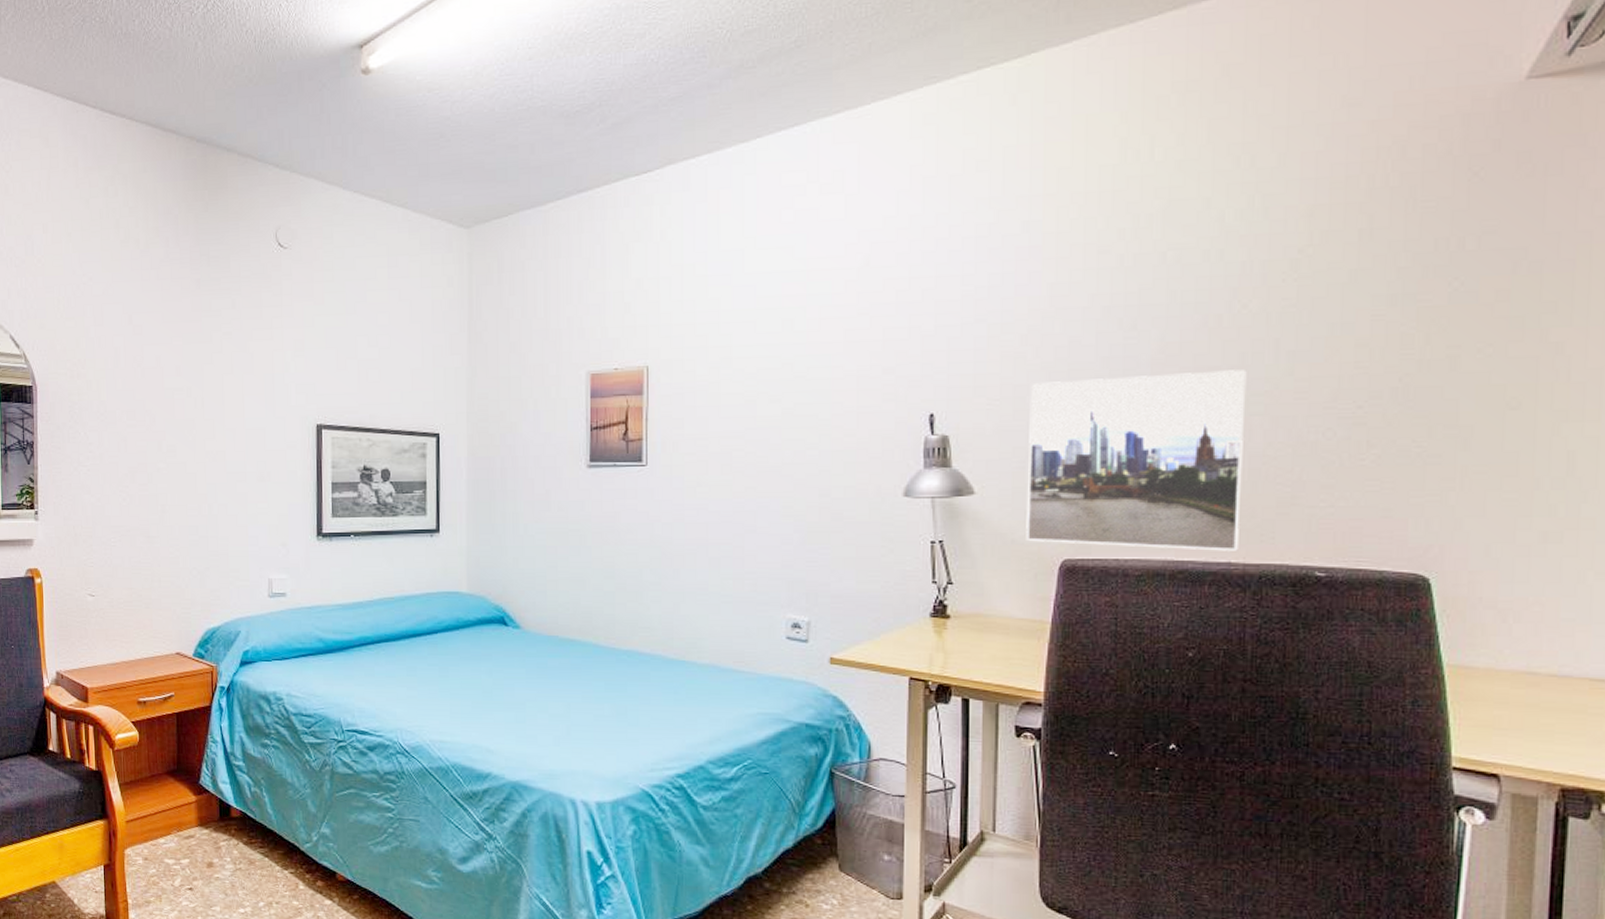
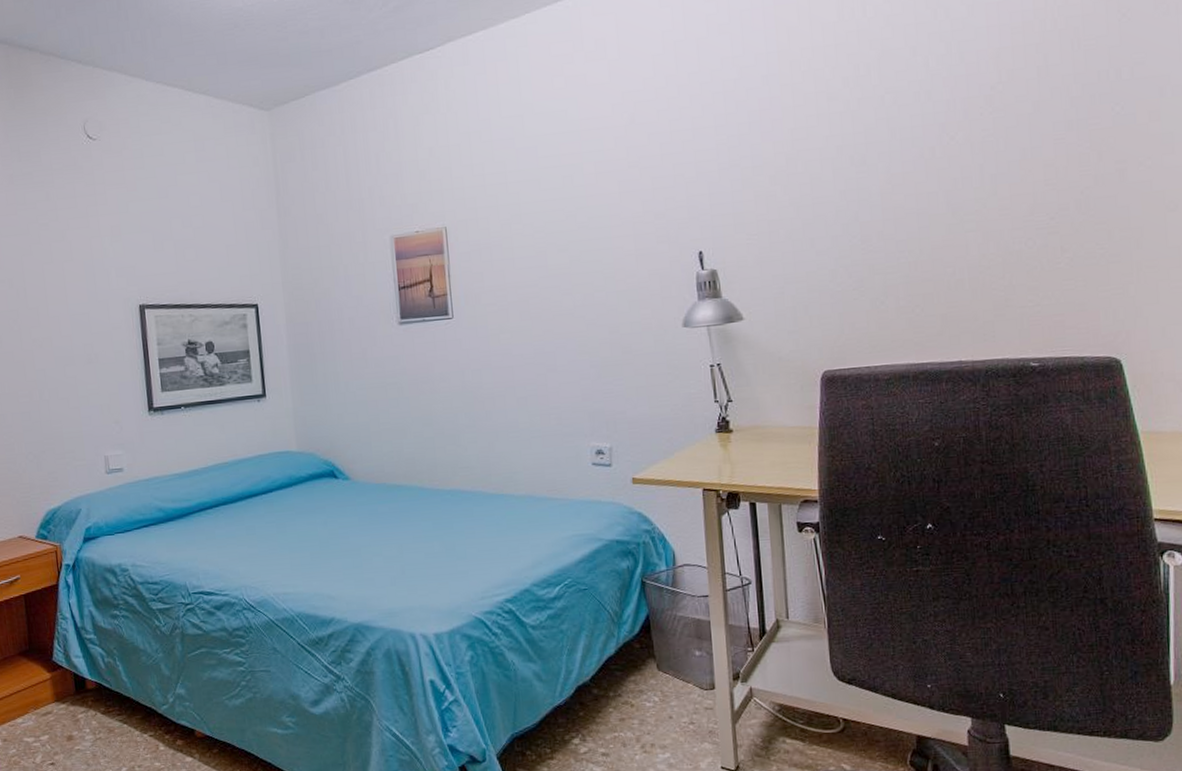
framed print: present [1026,370,1247,551] -> none [783,193,967,358]

